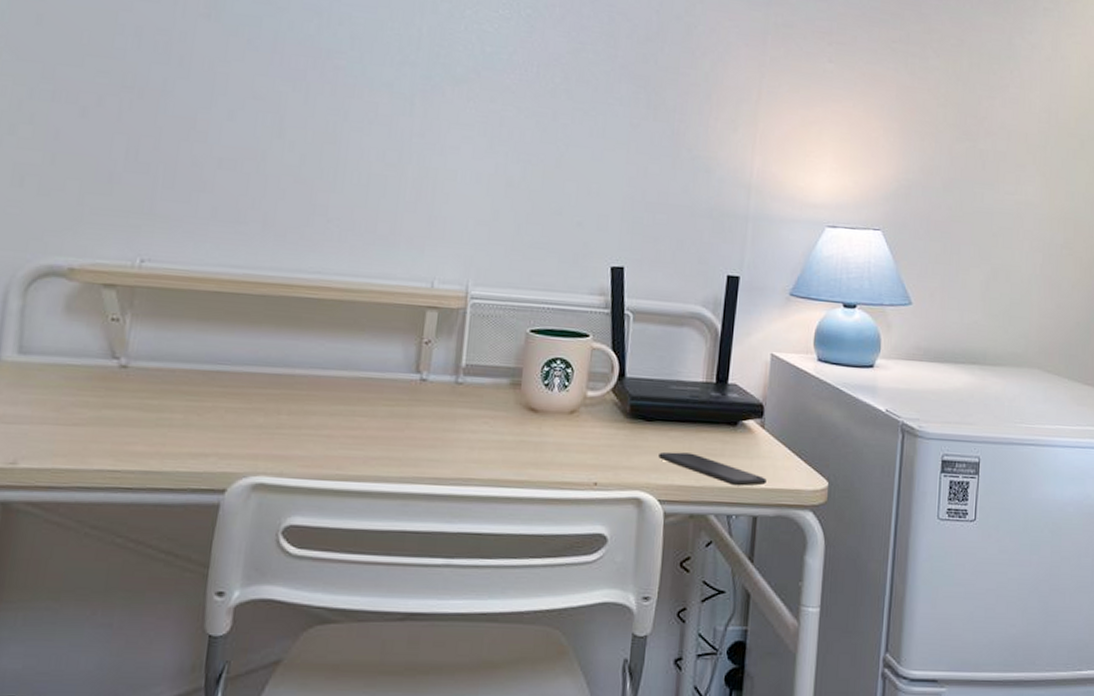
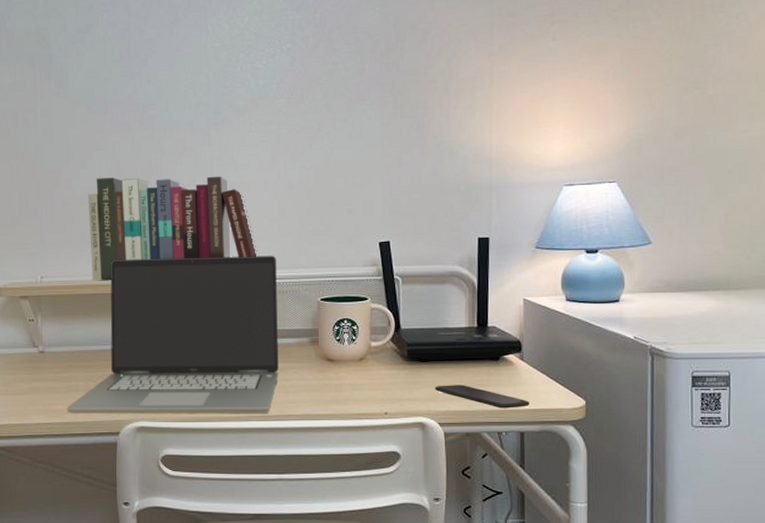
laptop: none [149,248,480,475] -> present [67,255,279,414]
books: none [218,136,457,276] -> present [87,176,259,281]

